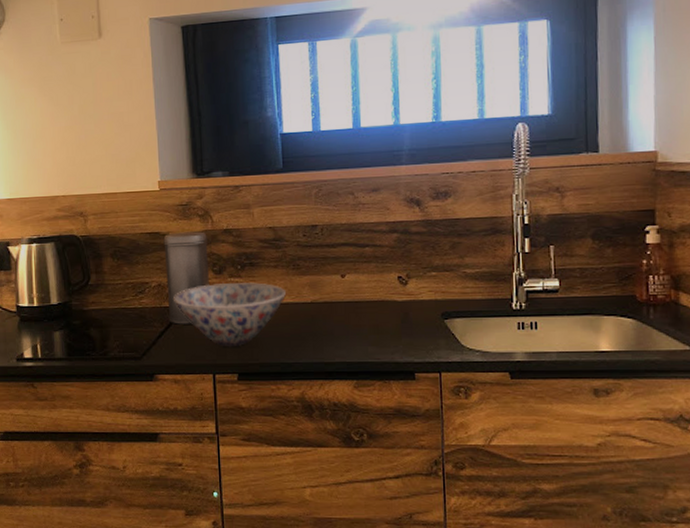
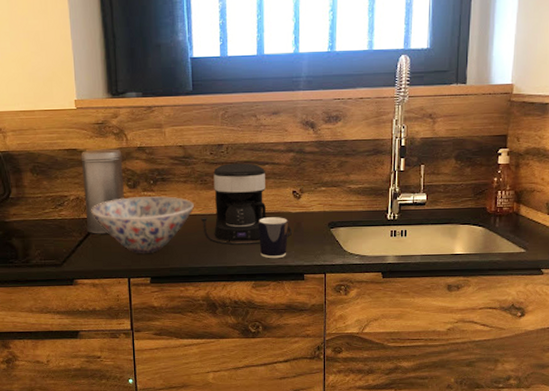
coffee maker: none [294,245,398,339] -> present [201,163,292,246]
mug: none [358,306,395,354] -> present [257,217,289,259]

